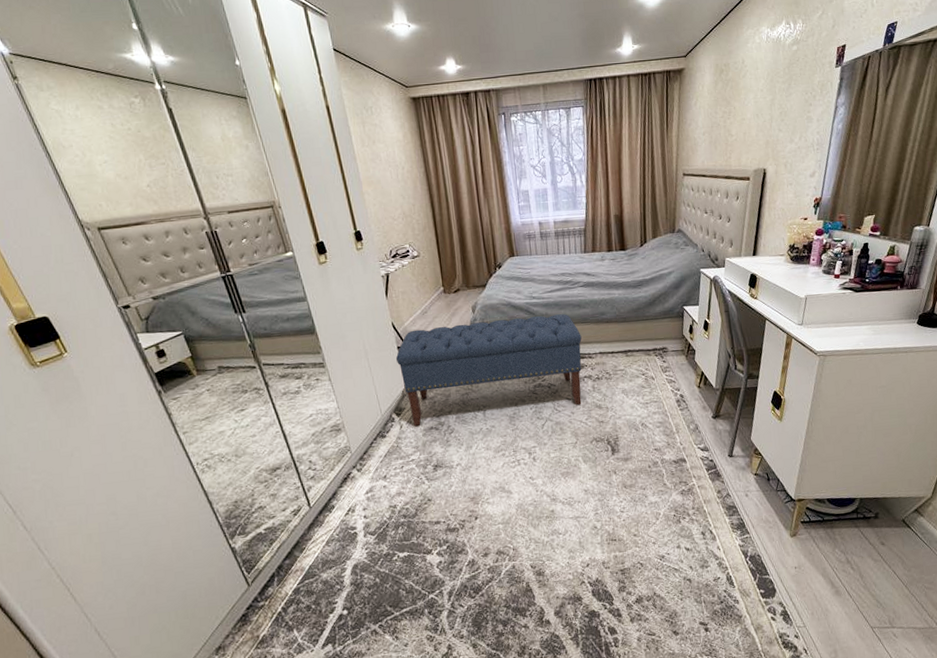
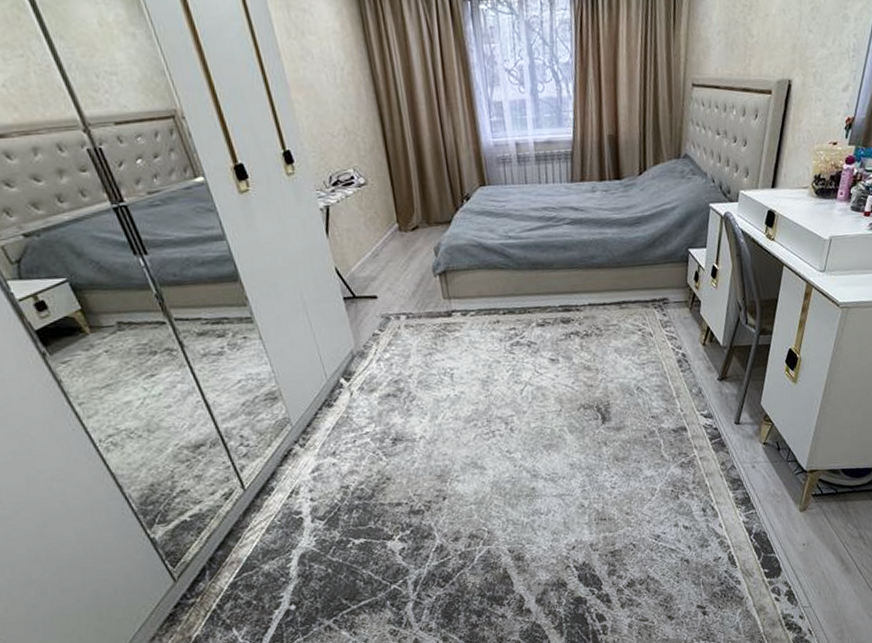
bench: present [395,314,582,426] -> none [341,257,568,393]

